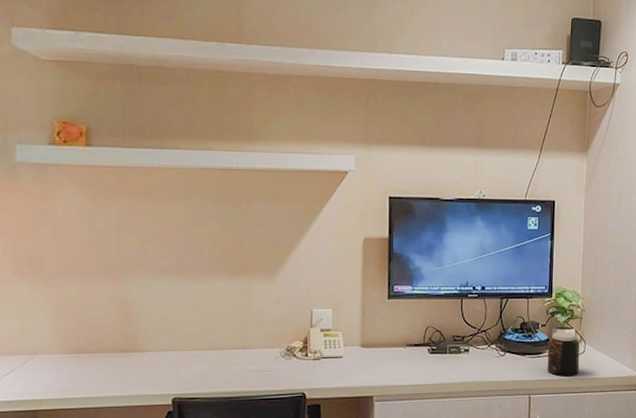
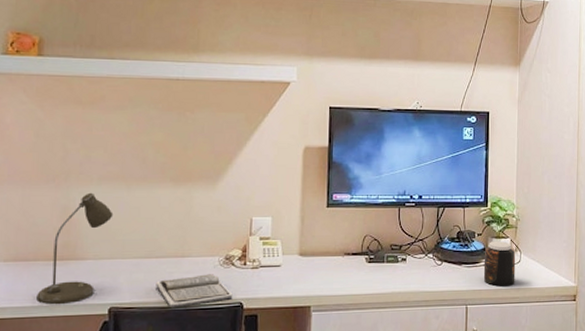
desk lamp: none [100,285,172,396] -> present [36,192,113,305]
book: none [218,365,295,399] -> present [156,274,233,308]

